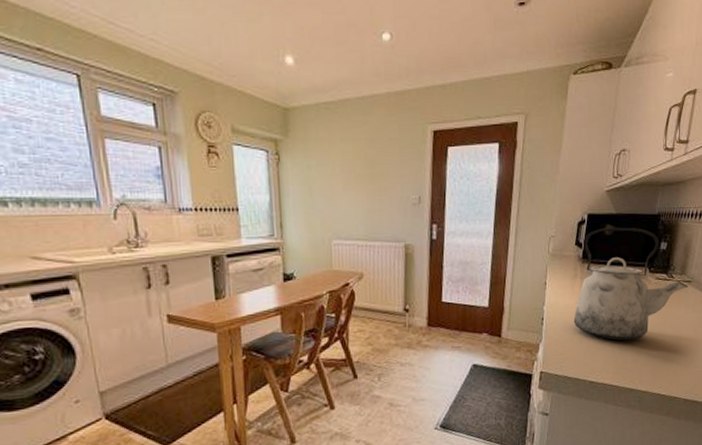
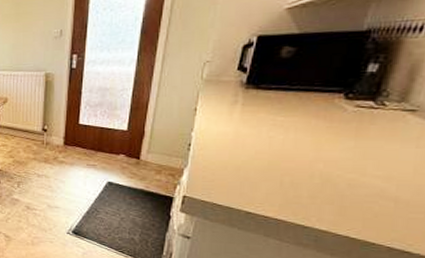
kettle: present [573,227,688,341] -> none [229,48,411,174]

